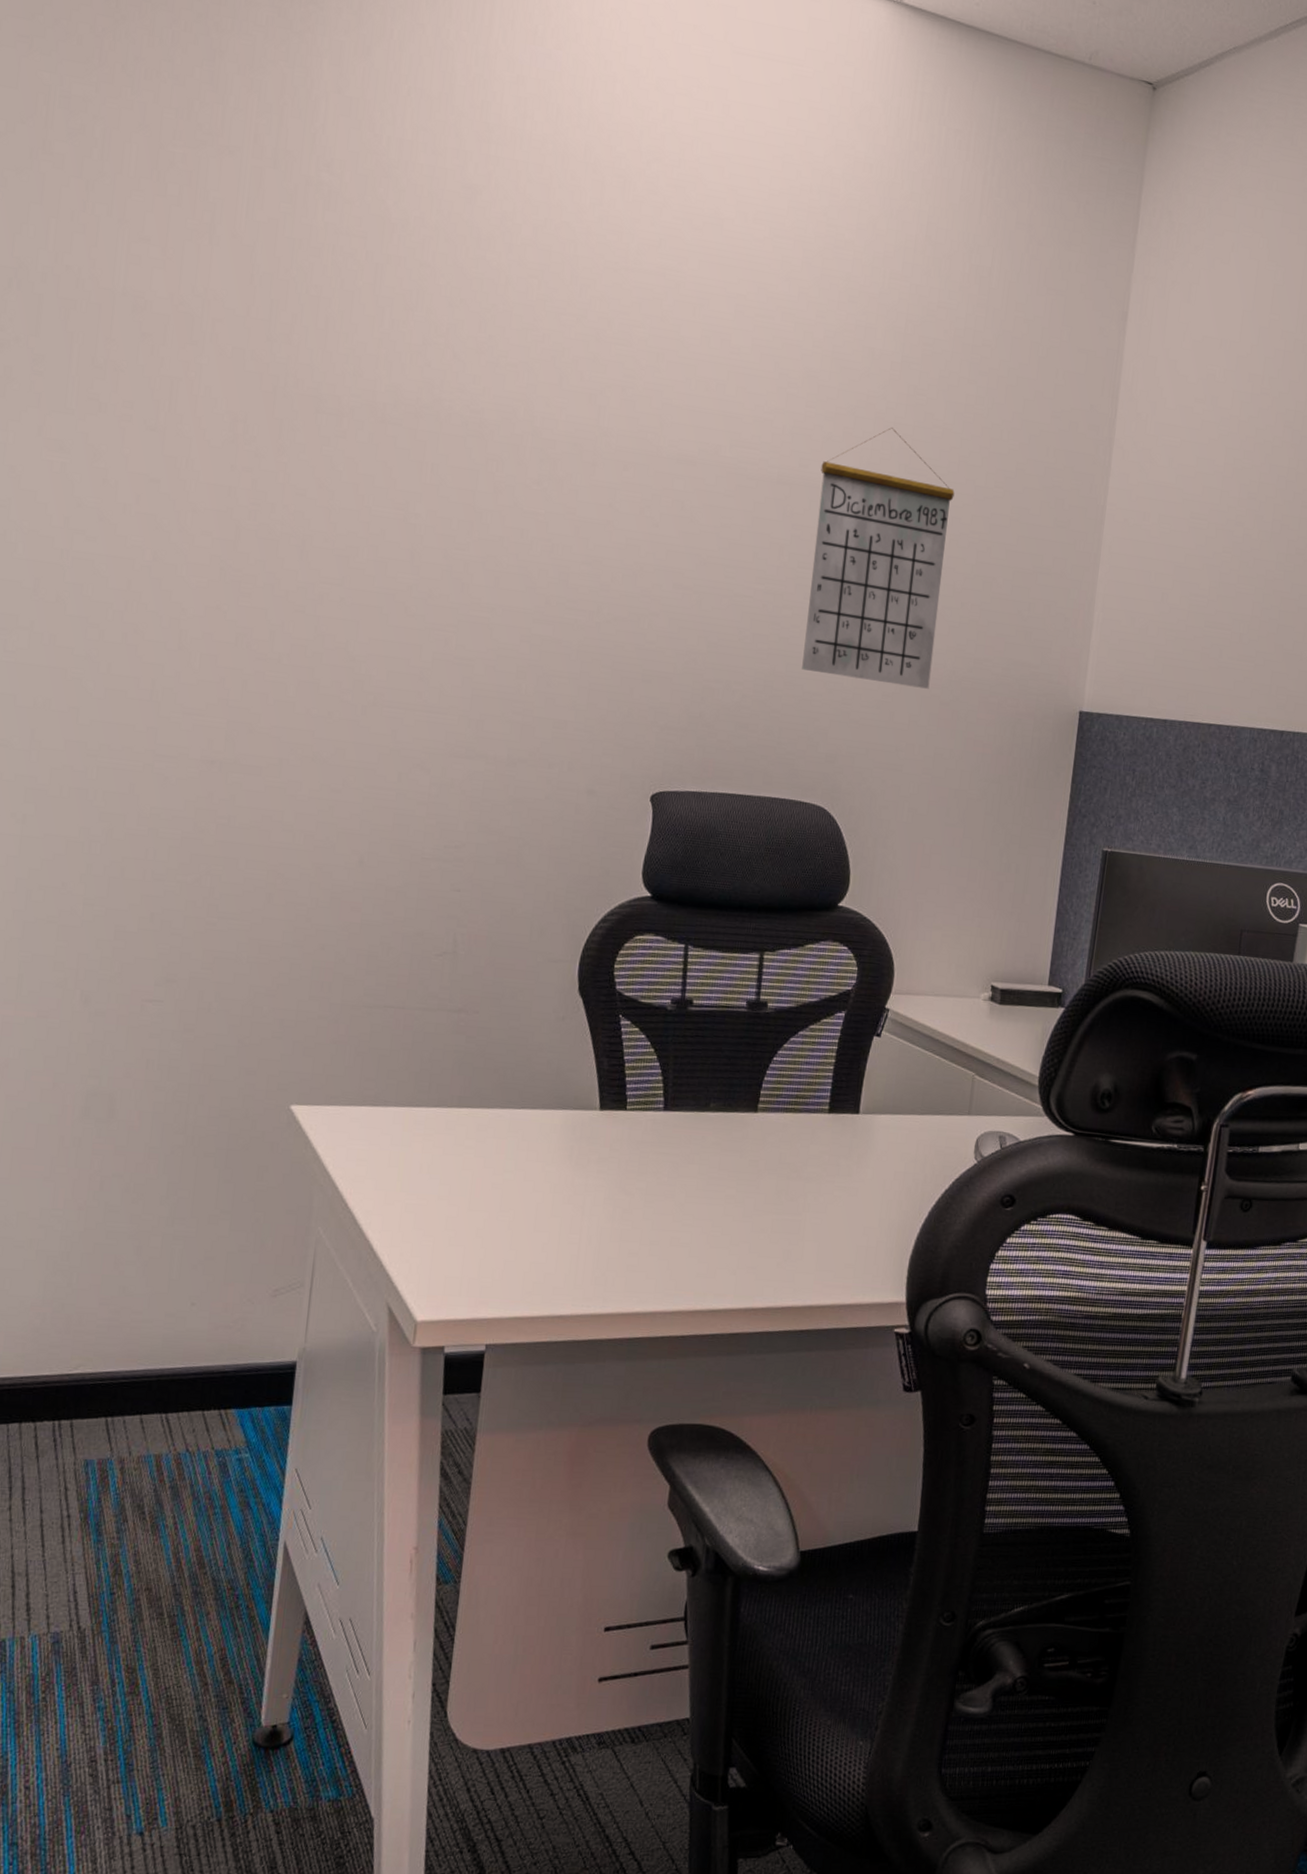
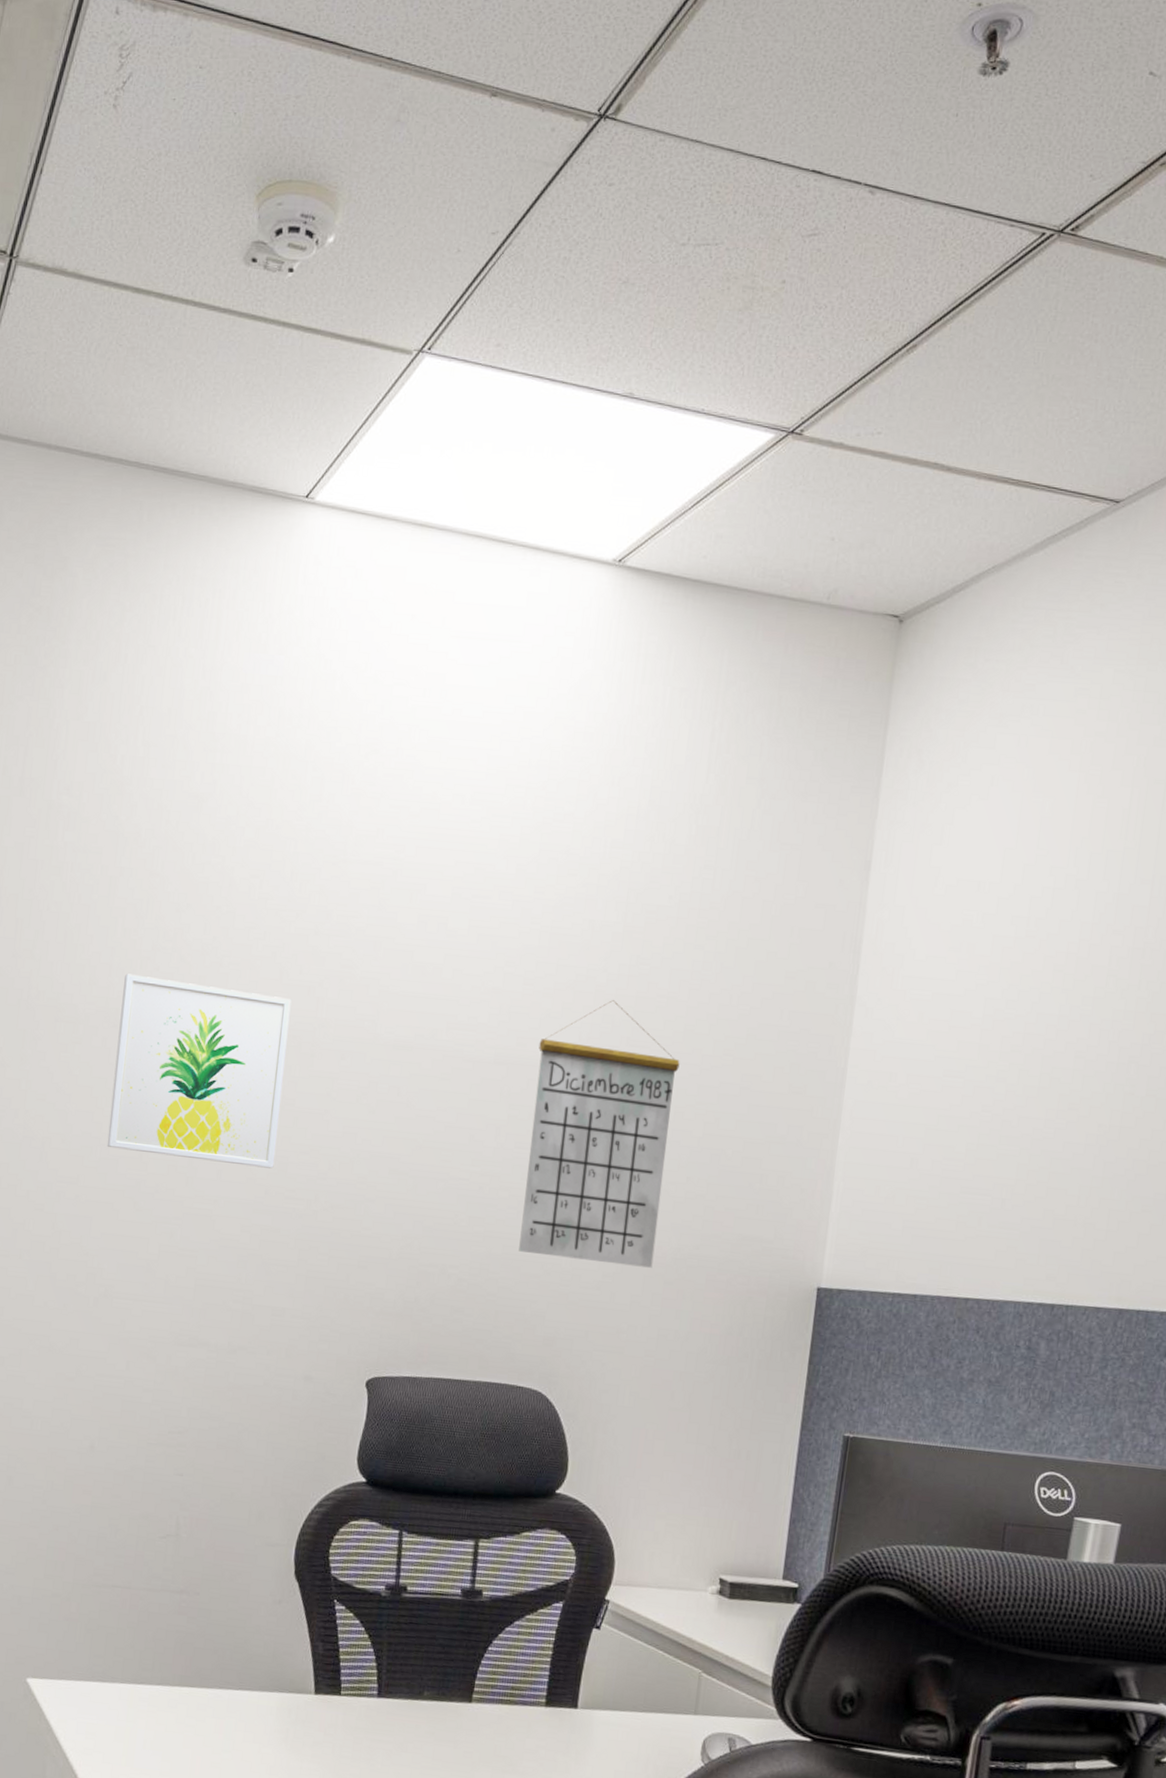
wall art: none [374,367,572,578] -> present [106,973,292,1169]

